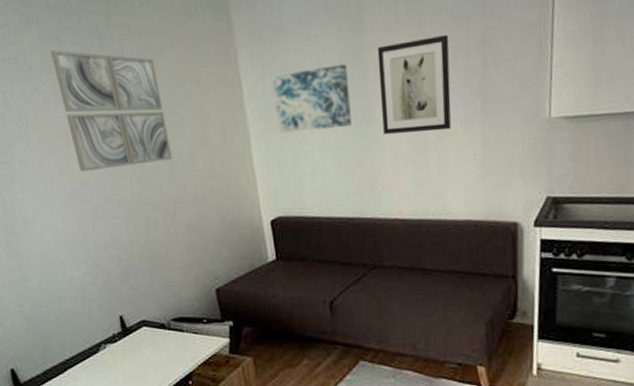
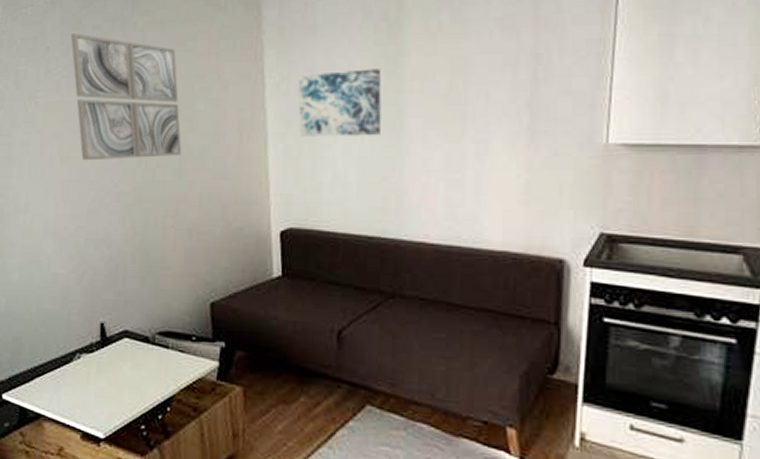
wall art: present [377,34,451,134] -> none [415,45,496,148]

